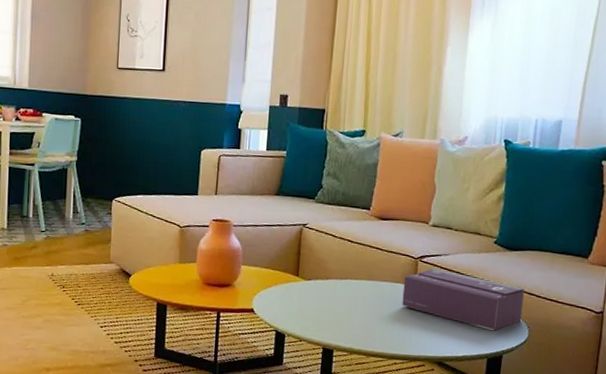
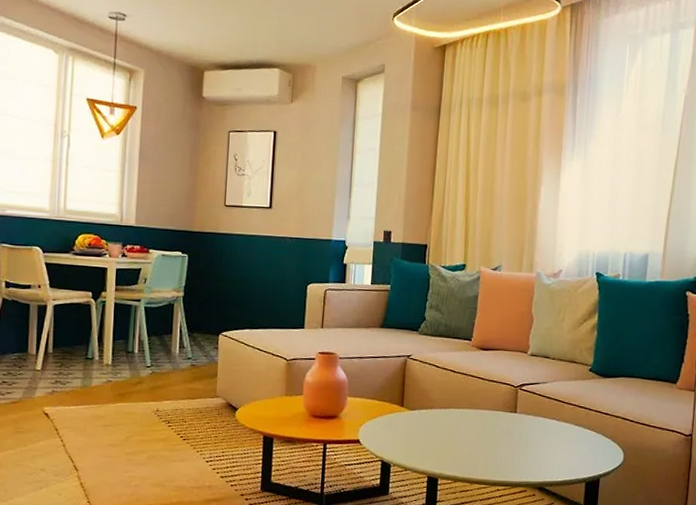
tissue box: present [402,268,525,331] -> none [503,395,619,456]

